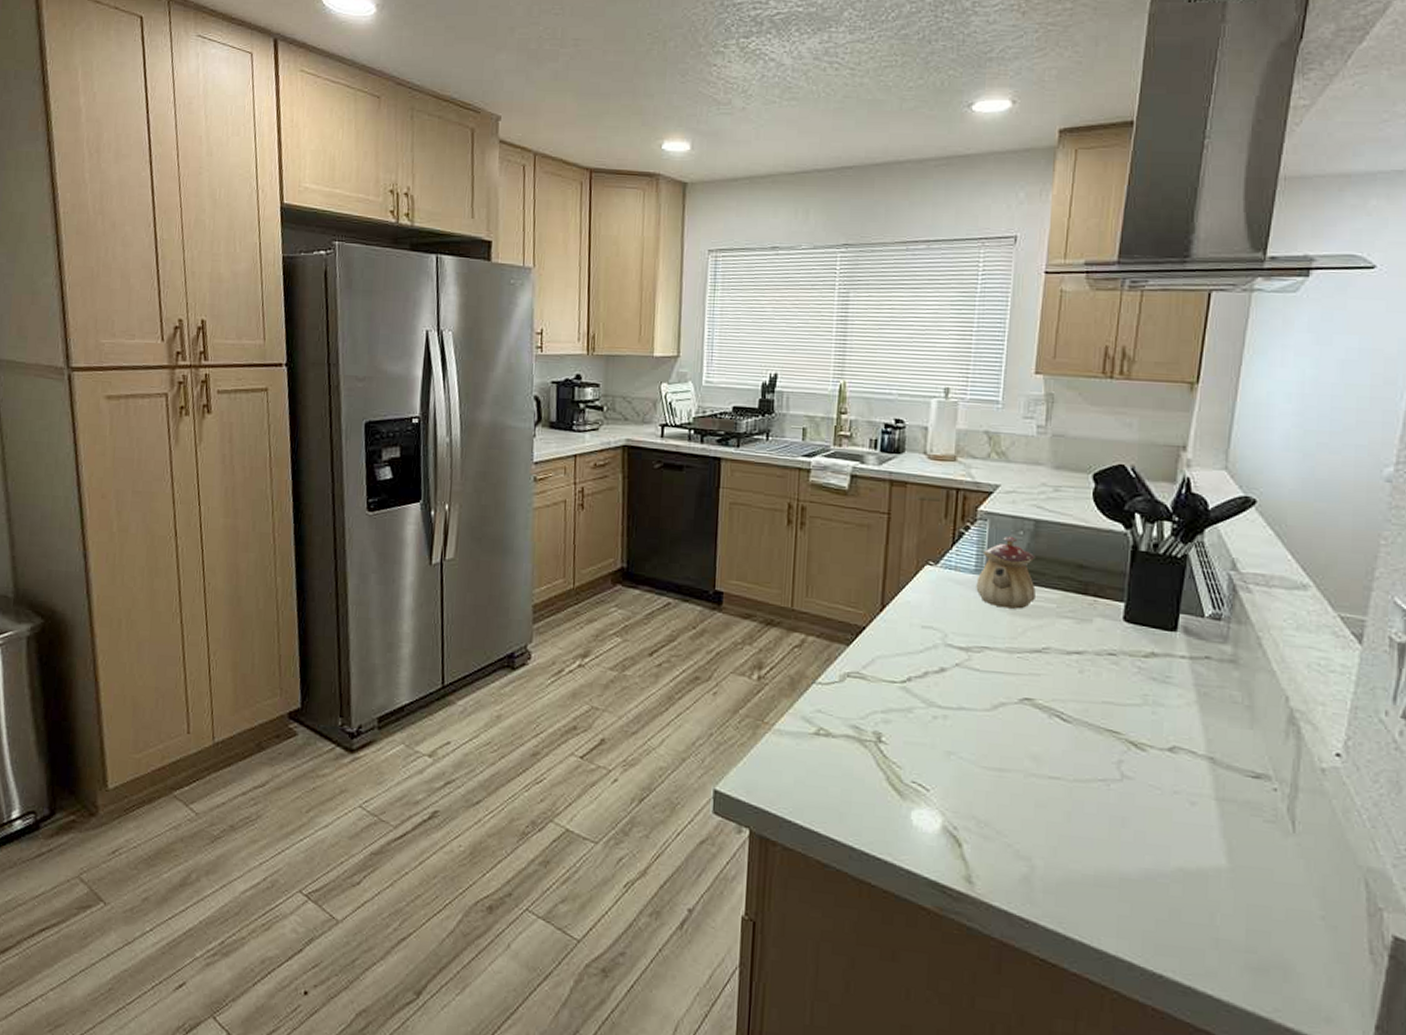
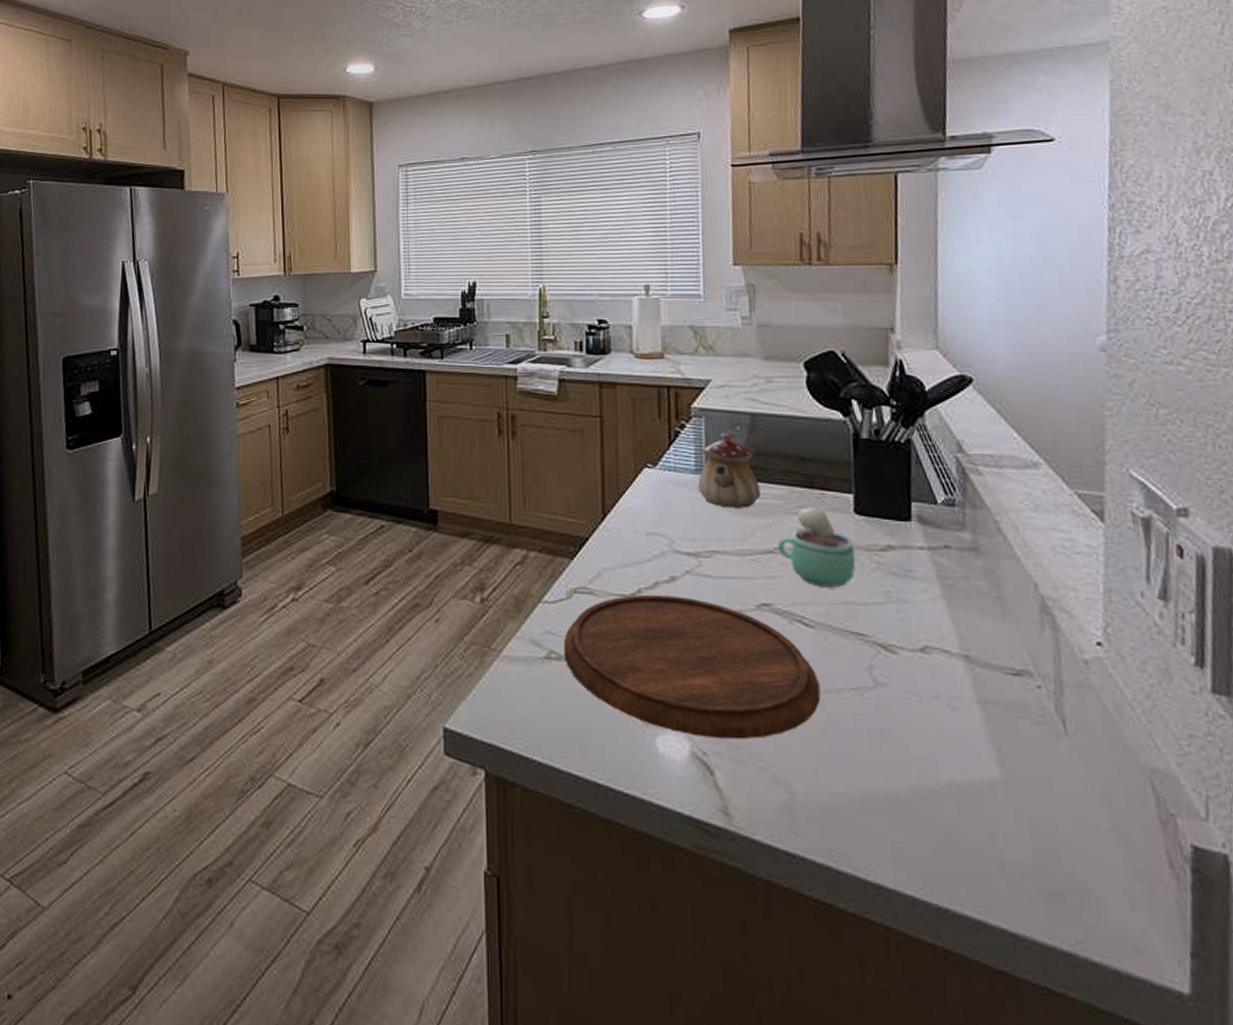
cutting board: none [832,682,1070,818] -> present [563,594,821,740]
chocolate milk: none [1046,612,1119,688] -> present [778,507,856,587]

